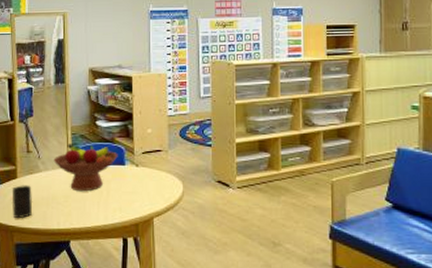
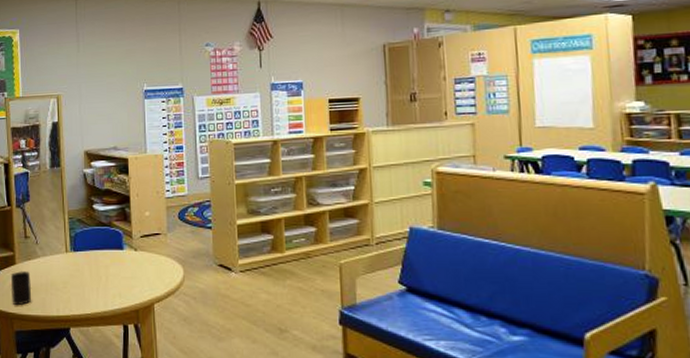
fruit bowl: present [53,144,118,192] -> none [51,228,116,277]

